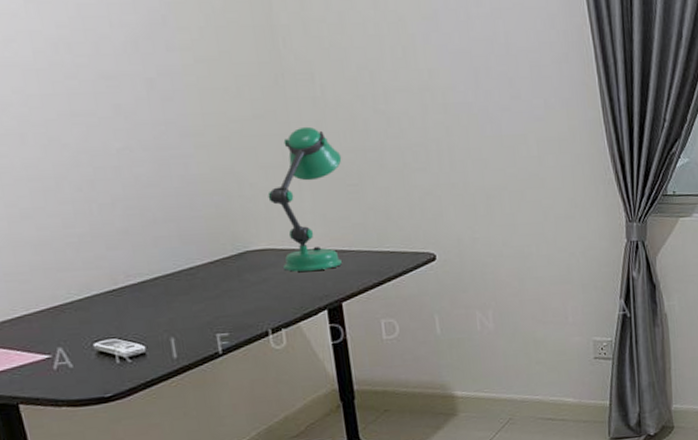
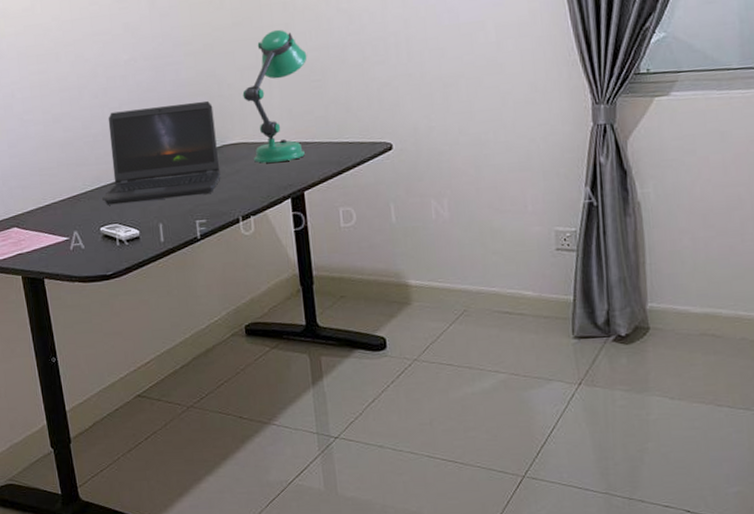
laptop computer: none [94,200,245,317] -> present [102,100,221,205]

